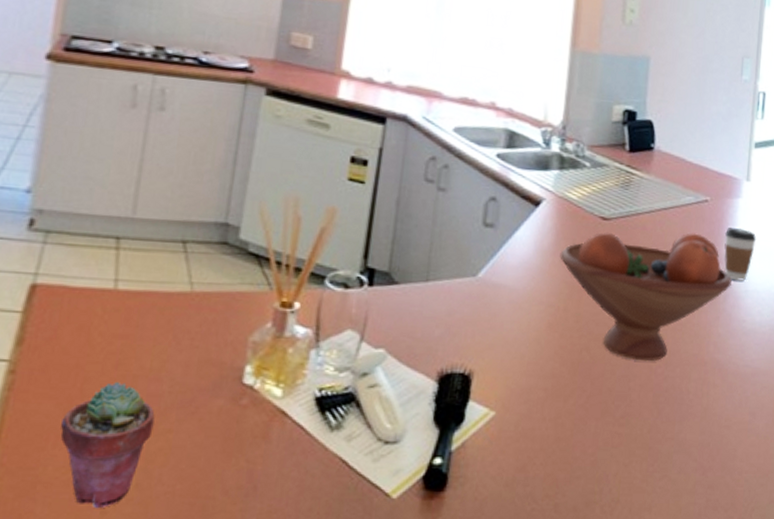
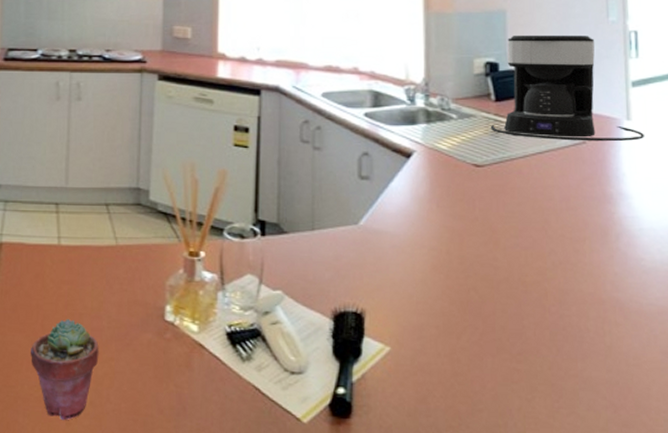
fruit bowl: present [560,232,732,362] -> none [436,174,623,301]
coffee maker: none [622,85,760,202] -> present [491,34,644,142]
coffee cup: present [724,227,757,281] -> none [608,166,646,220]

